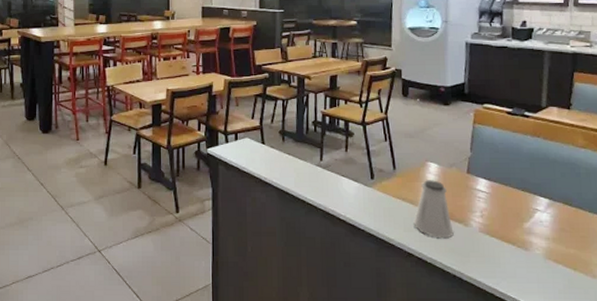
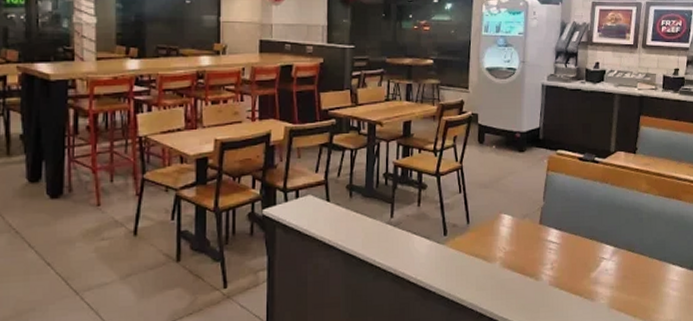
saltshaker: present [413,180,454,239] -> none [486,233,525,295]

